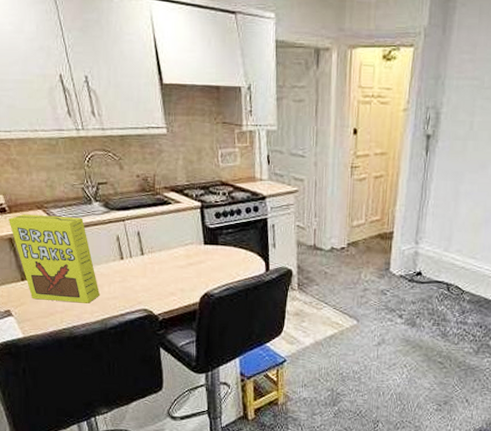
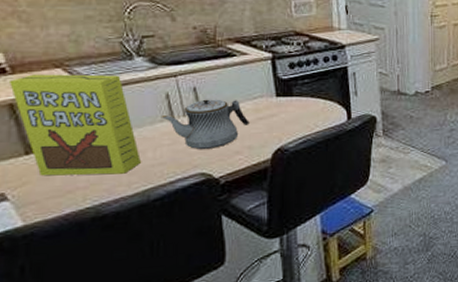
teapot: none [113,243,182,288] -> present [161,99,249,149]

